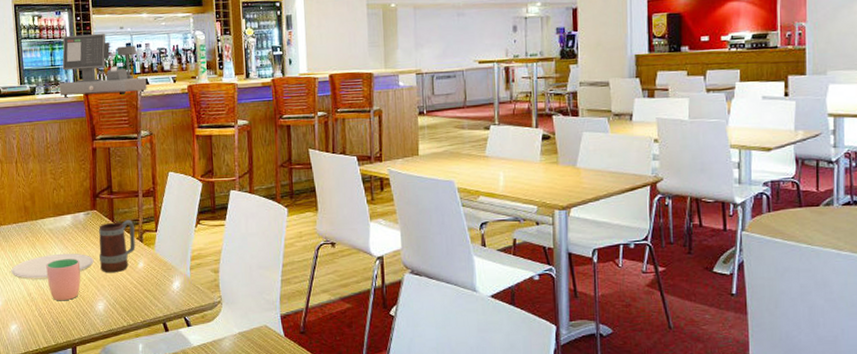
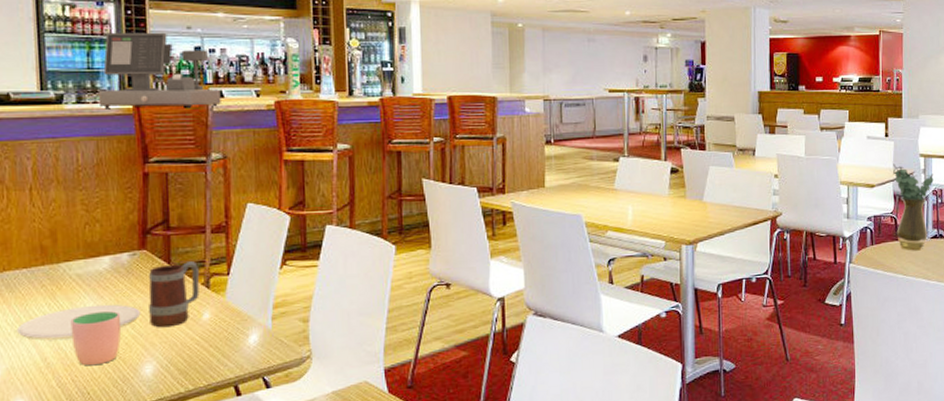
vase: none [794,125,846,219] -> present [893,164,934,251]

